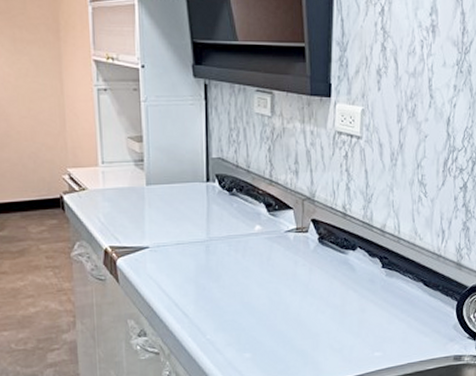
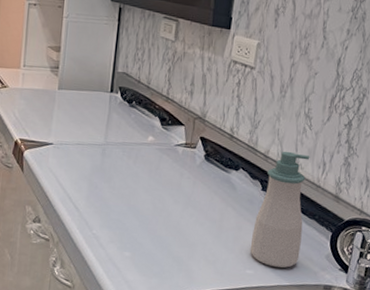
soap bottle: none [376,223,428,345] -> present [250,151,310,268]

